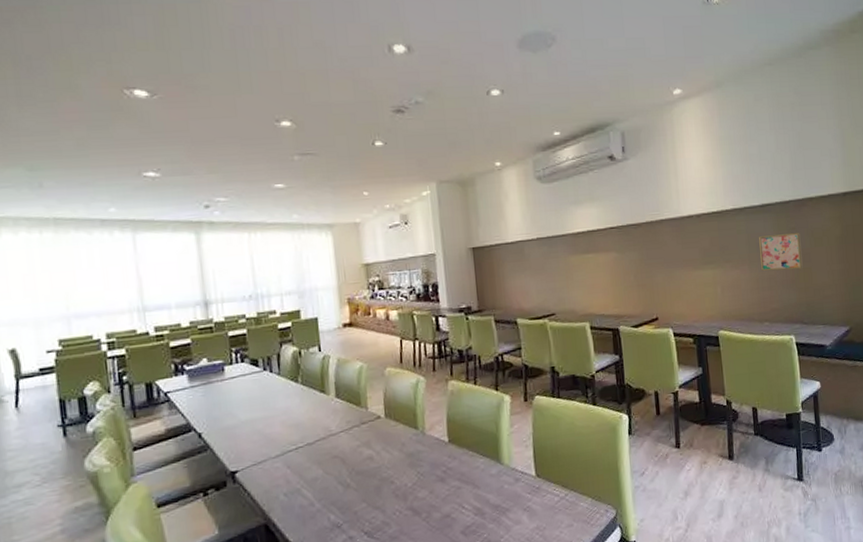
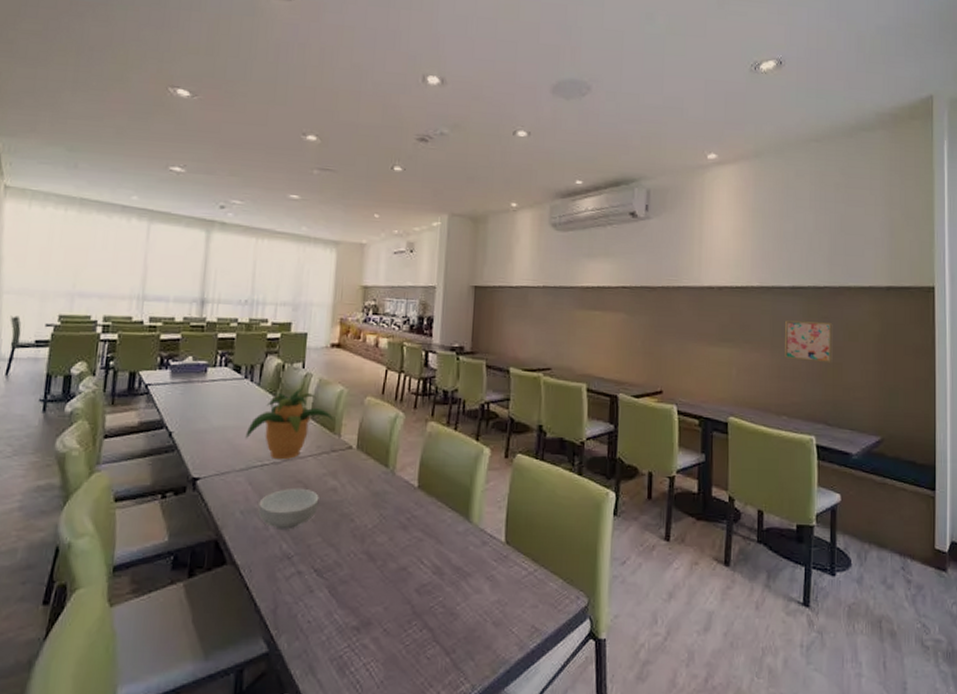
potted plant: none [275,369,359,441] -> present [245,387,334,460]
cereal bowl: none [300,462,358,504] -> present [258,488,319,530]

